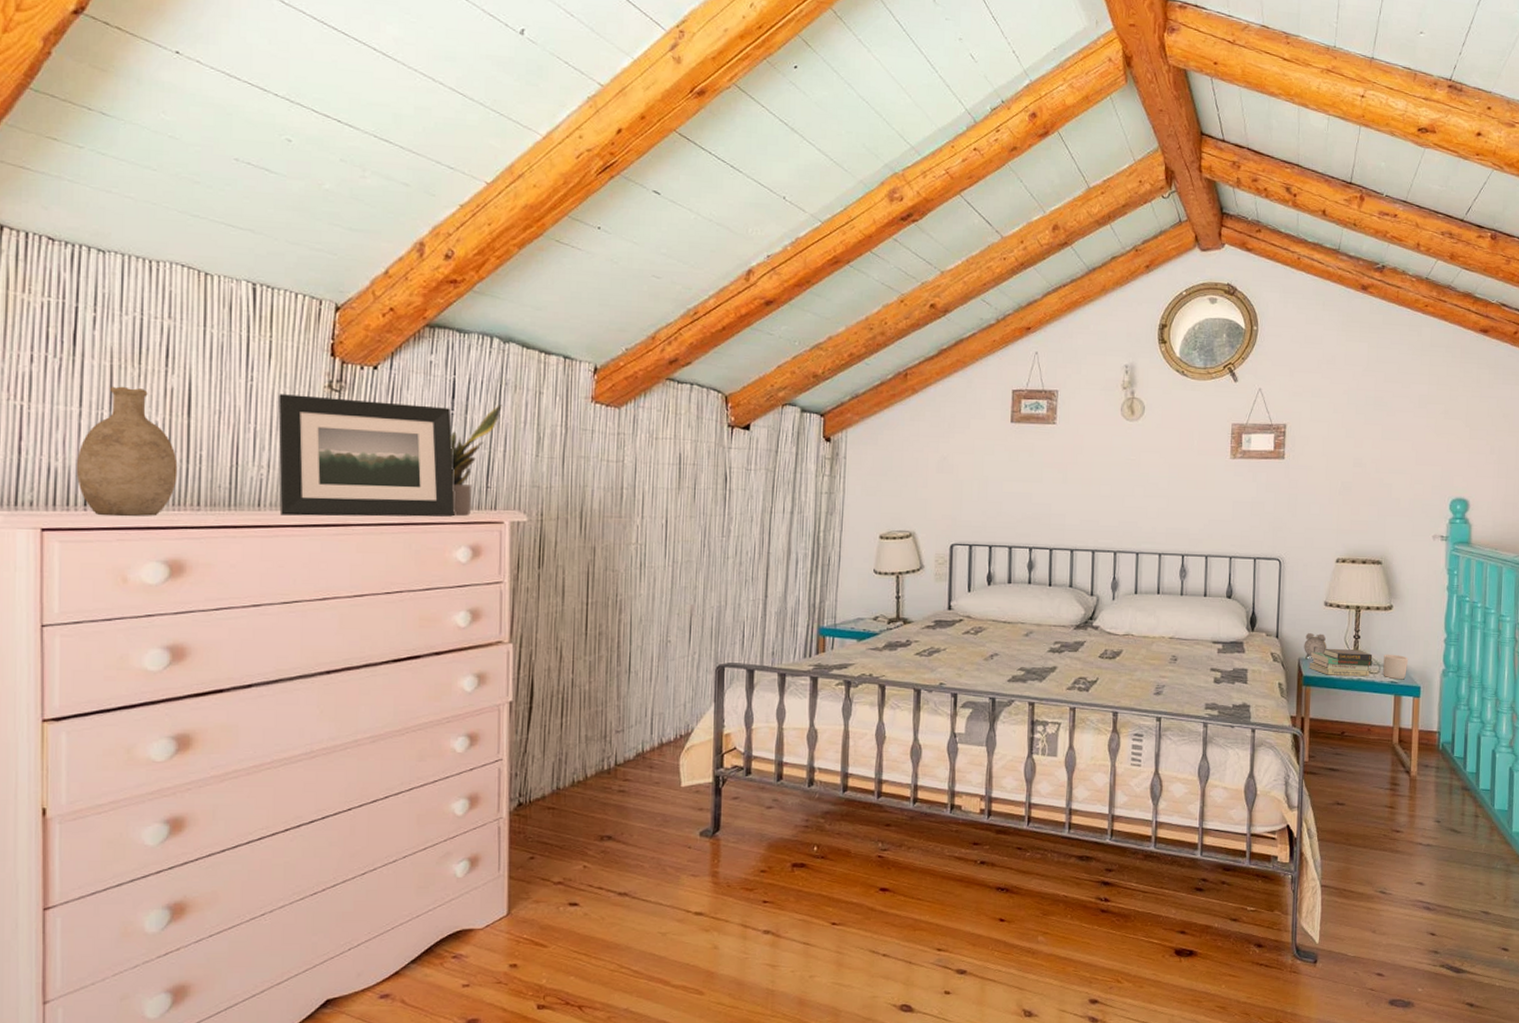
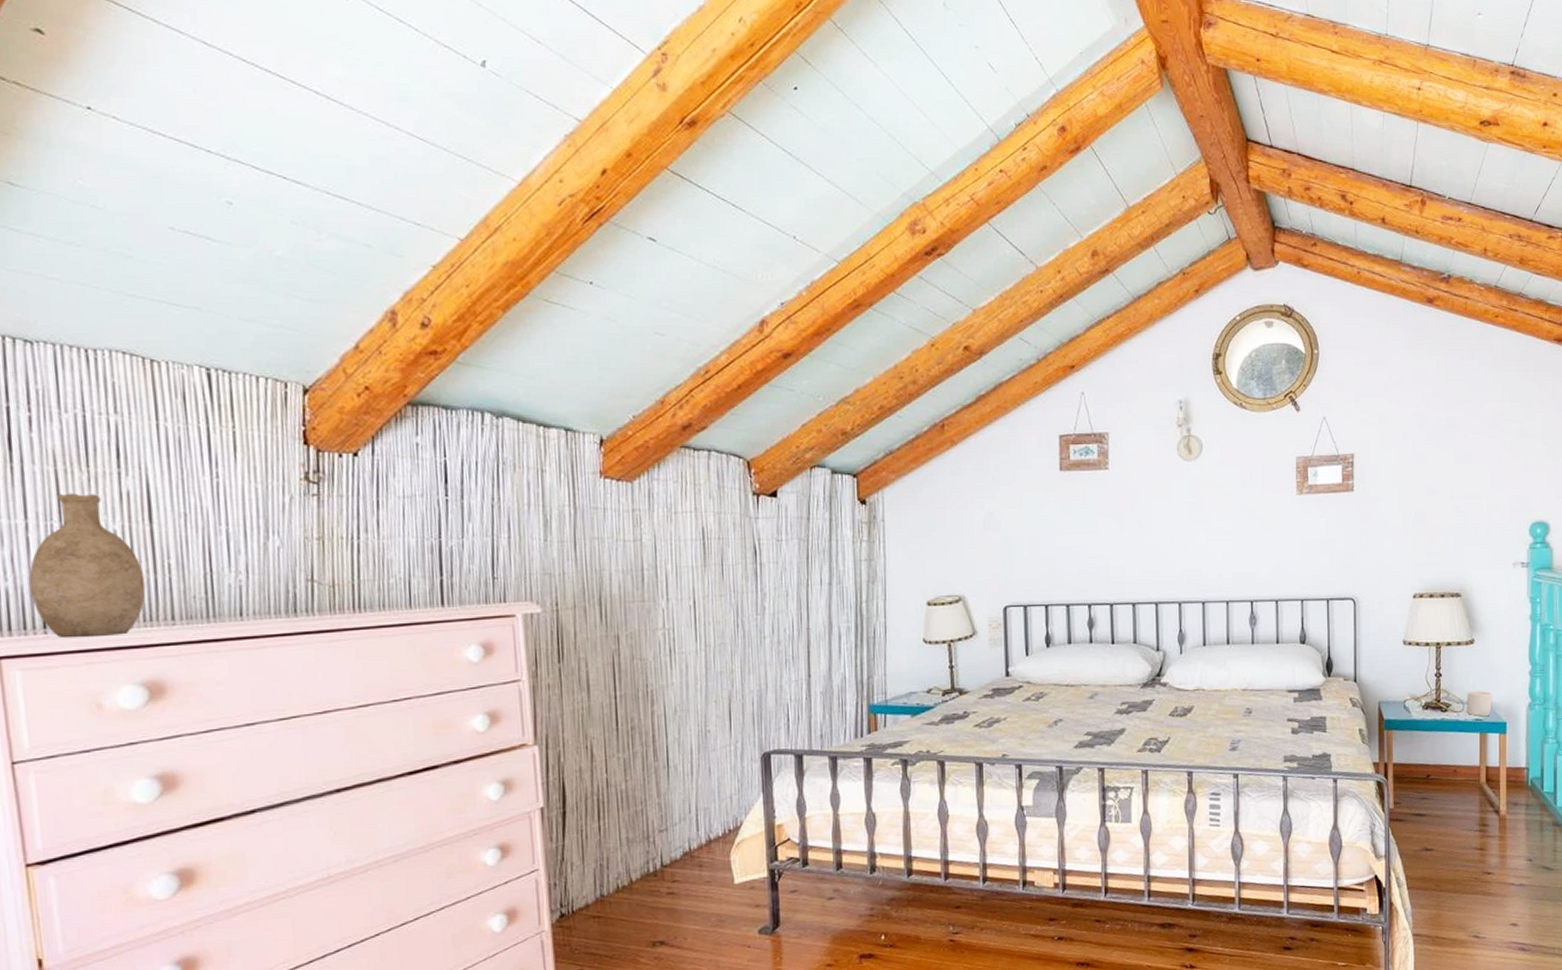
picture frame: present [277,394,455,518] -> none [248,490,461,624]
potted plant: present [450,403,502,517] -> none [446,485,502,613]
alarm clock: present [1304,632,1327,659] -> none [1383,673,1408,702]
books: present [1308,648,1373,677] -> none [1389,688,1456,717]

